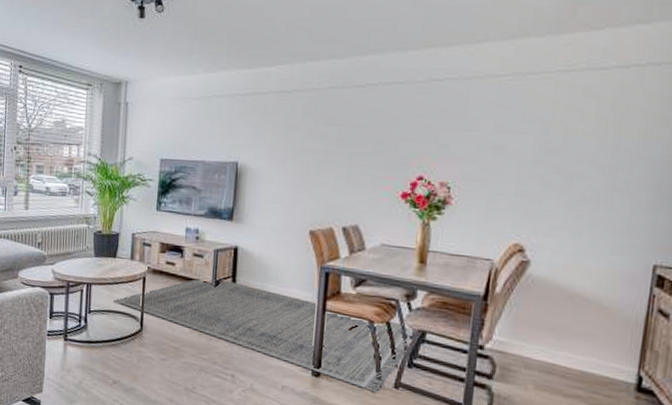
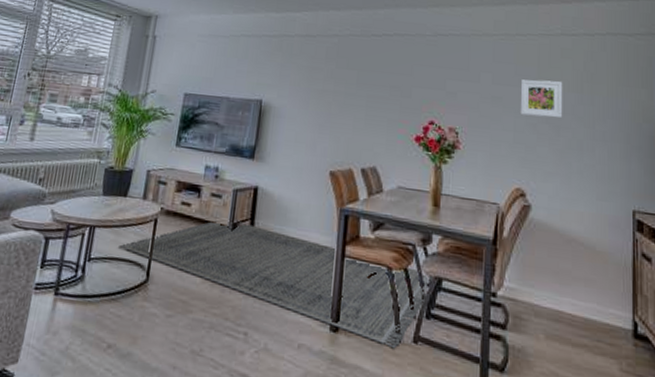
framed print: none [525,125,581,168] -> present [520,79,562,119]

